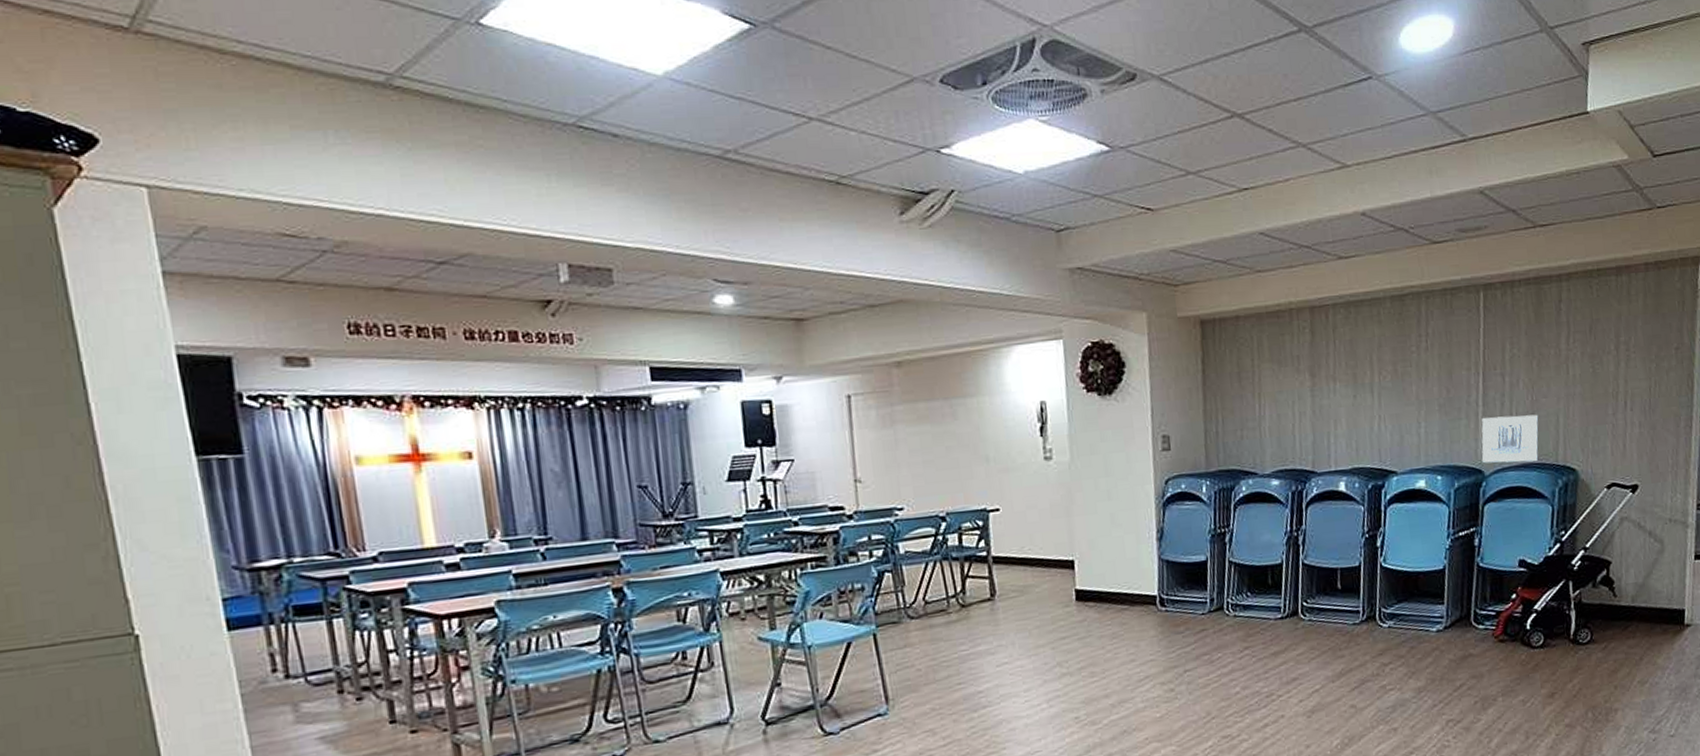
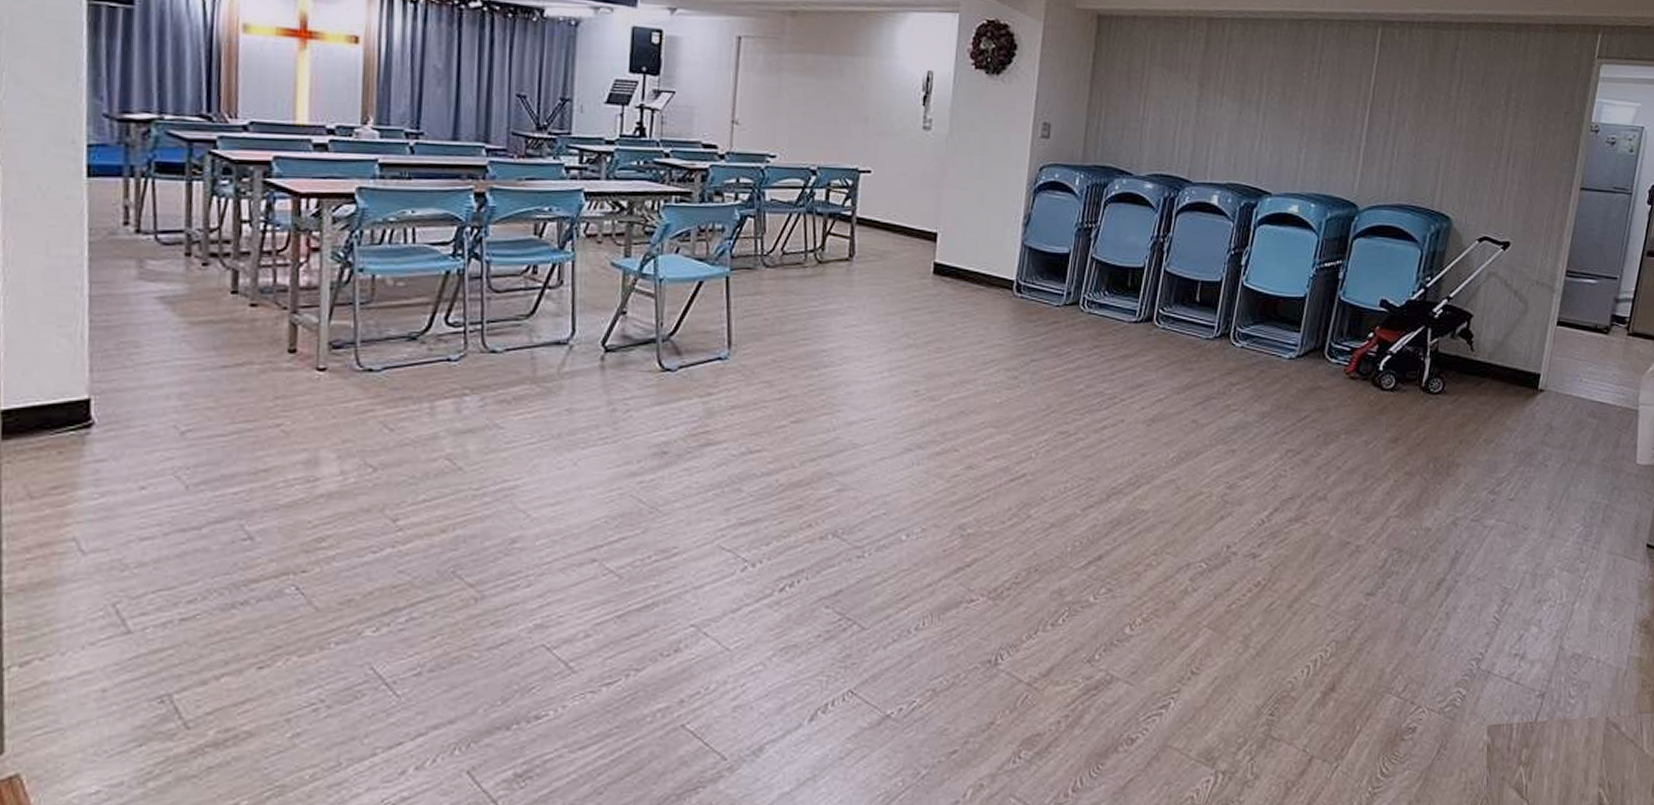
wall art: present [1481,414,1539,464] -> none [1357,153,1420,204]

